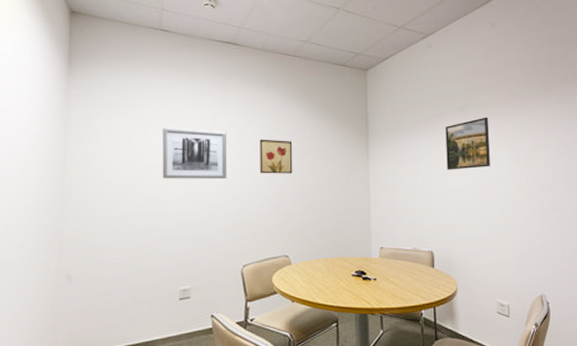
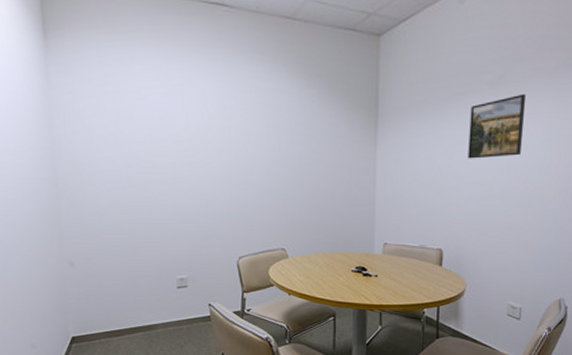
wall art: present [162,128,227,179] -> none [149,108,220,166]
wall art: present [259,139,293,174] -> none [254,121,291,162]

